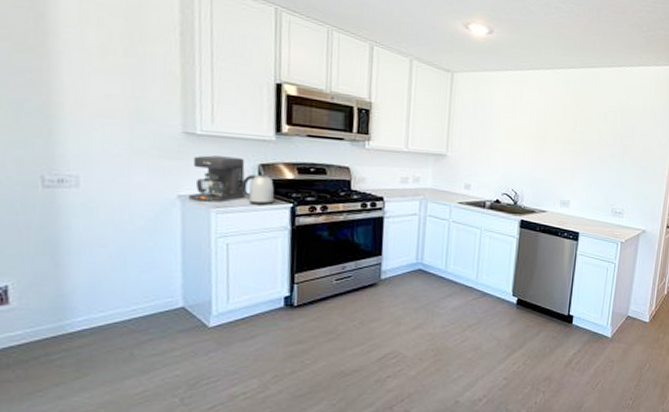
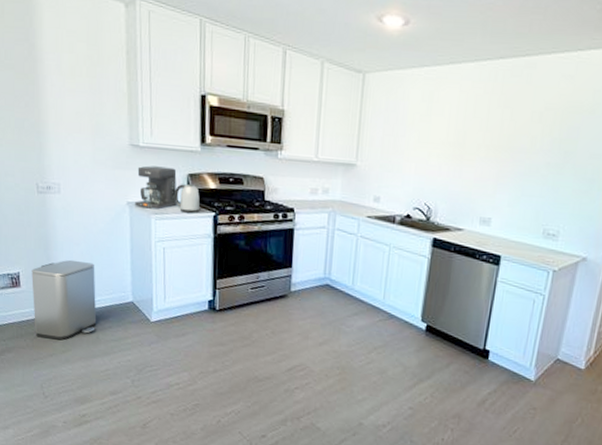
pedal bin: none [28,265,131,365] -> present [31,259,97,341]

